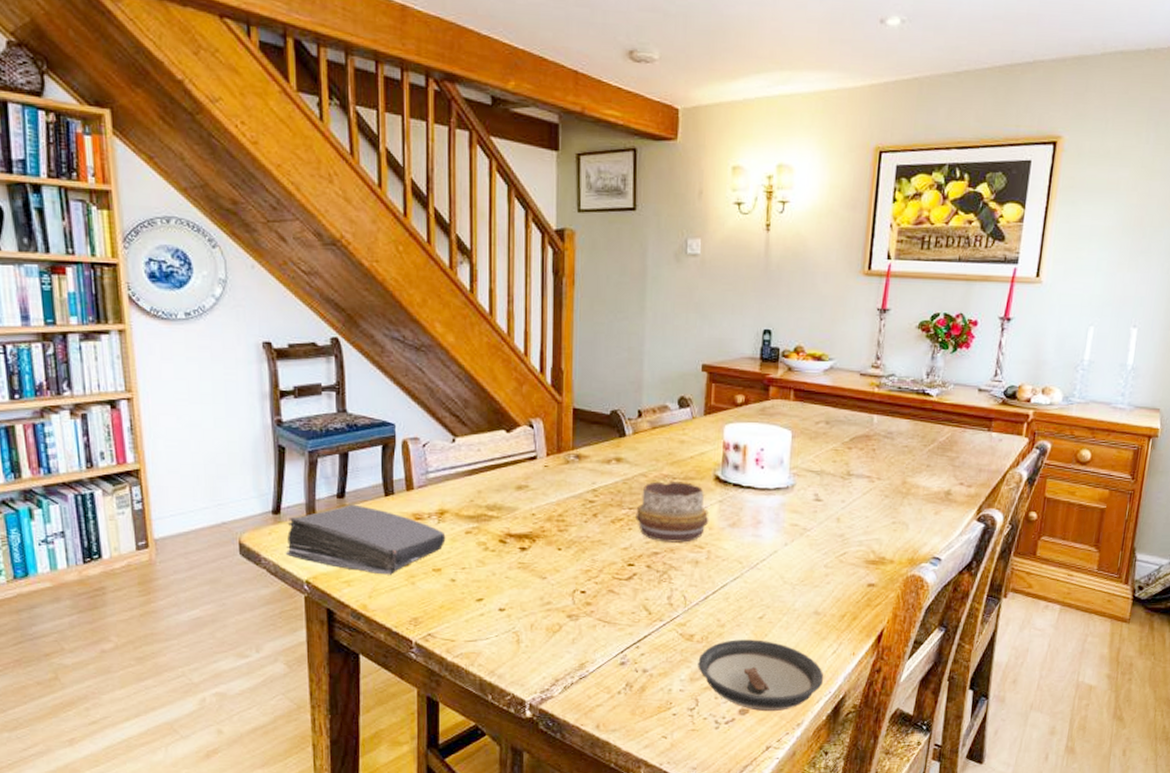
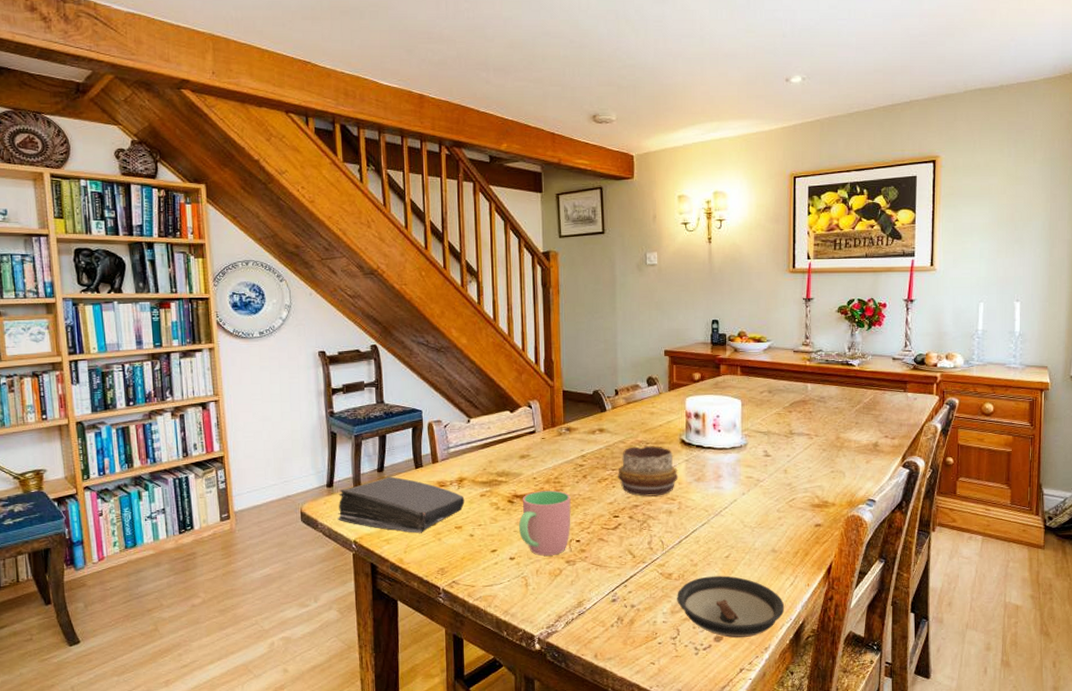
cup: none [512,530,577,608] -> present [519,490,571,556]

